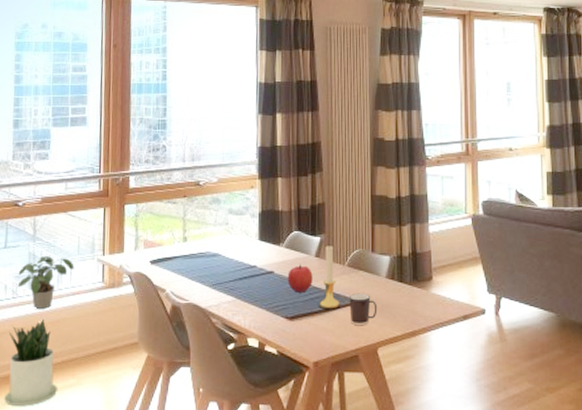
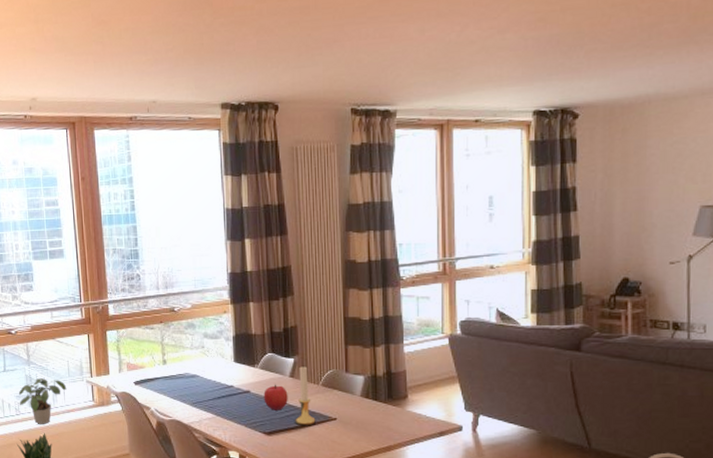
mug: present [348,293,378,326] -> none [323,410,353,441]

